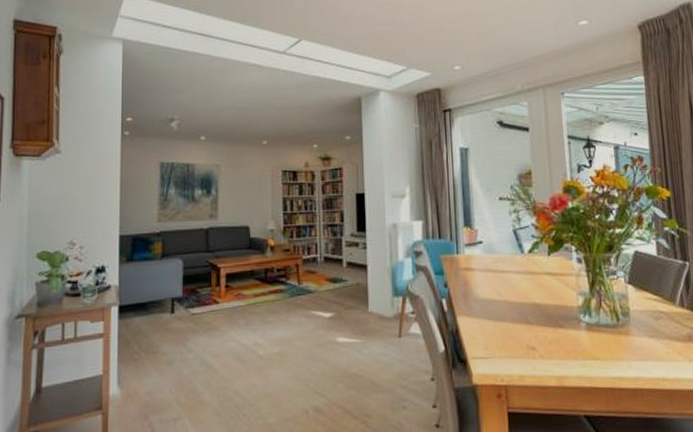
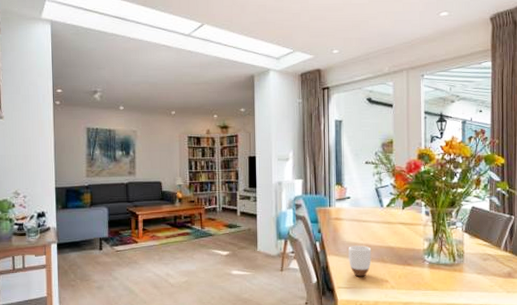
mug: none [483,303,513,343] -> present [348,246,372,277]

